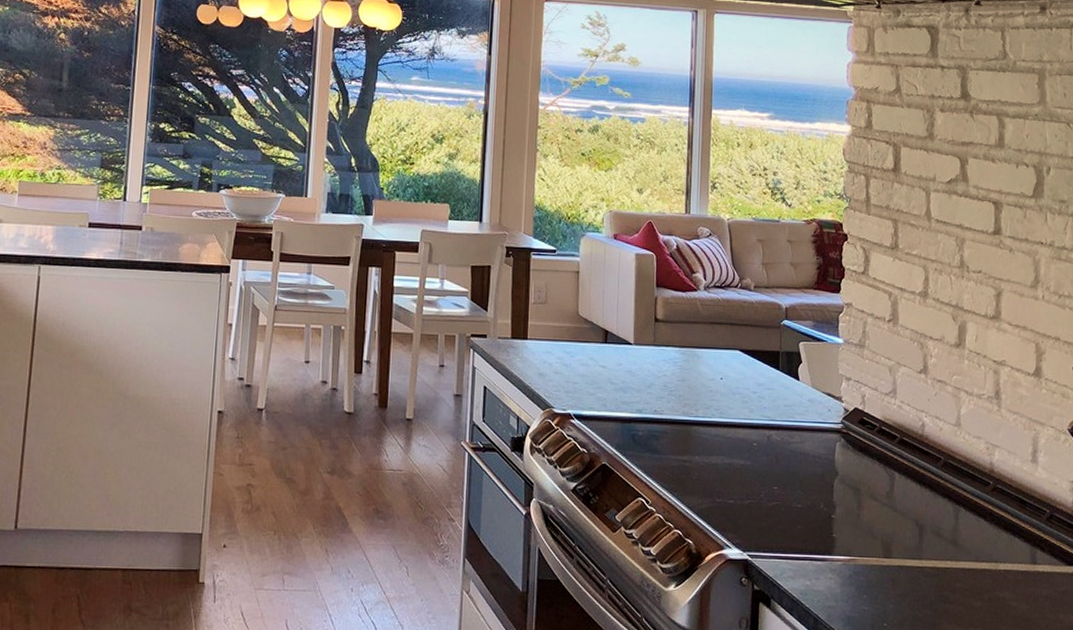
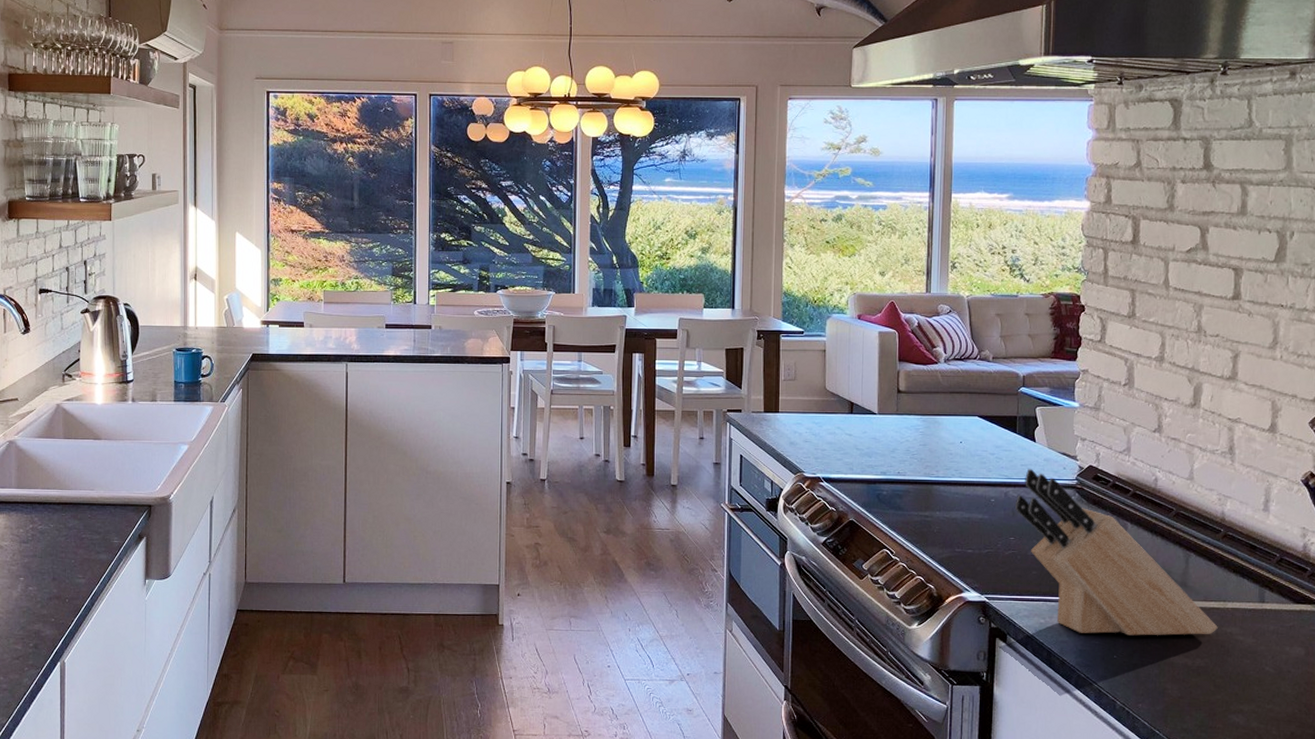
knife block: none [778,410,990,601] -> present [1014,469,1218,636]

